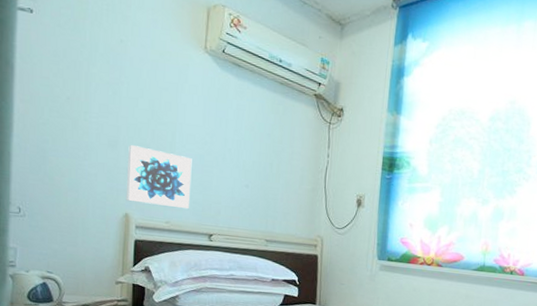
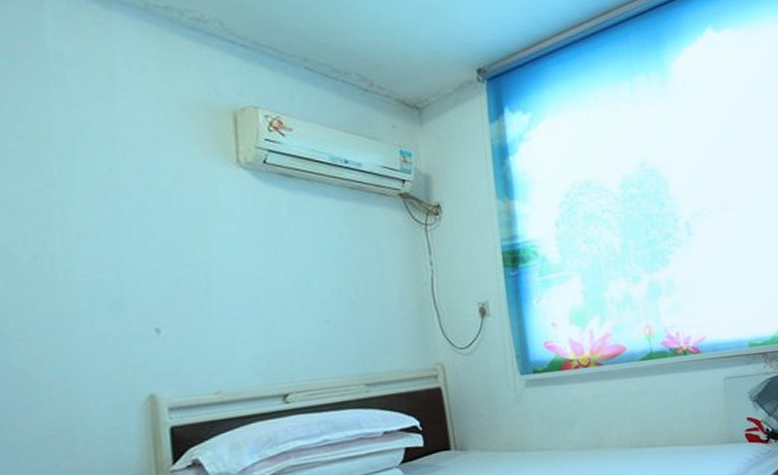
wall art: present [126,145,192,210] -> none [141,301,247,378]

